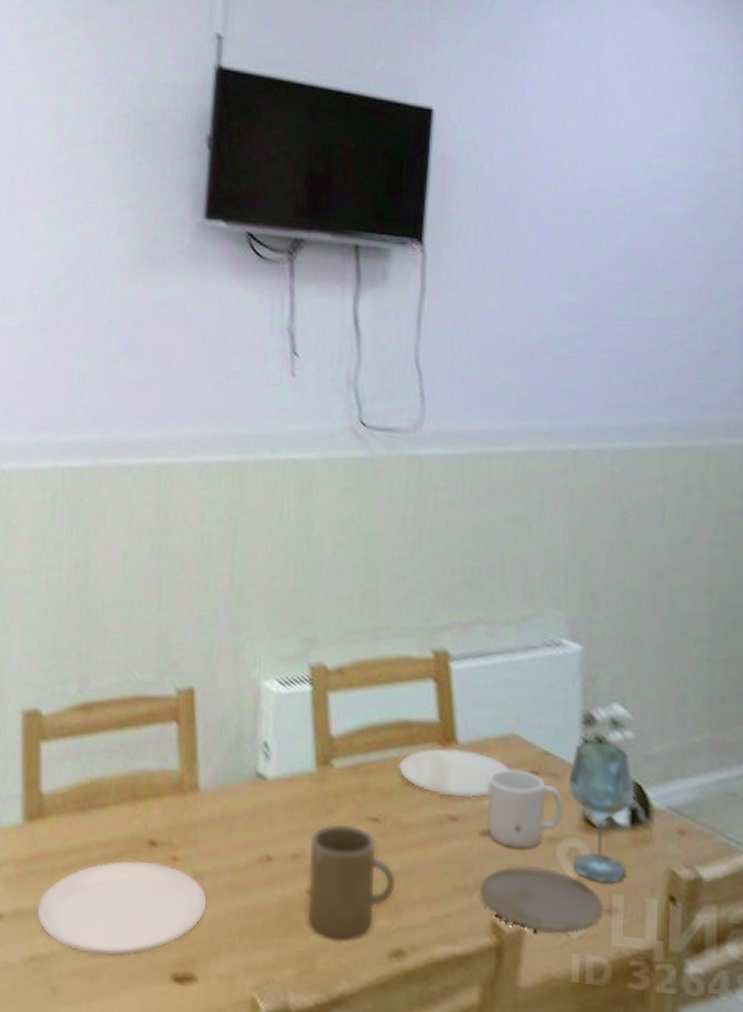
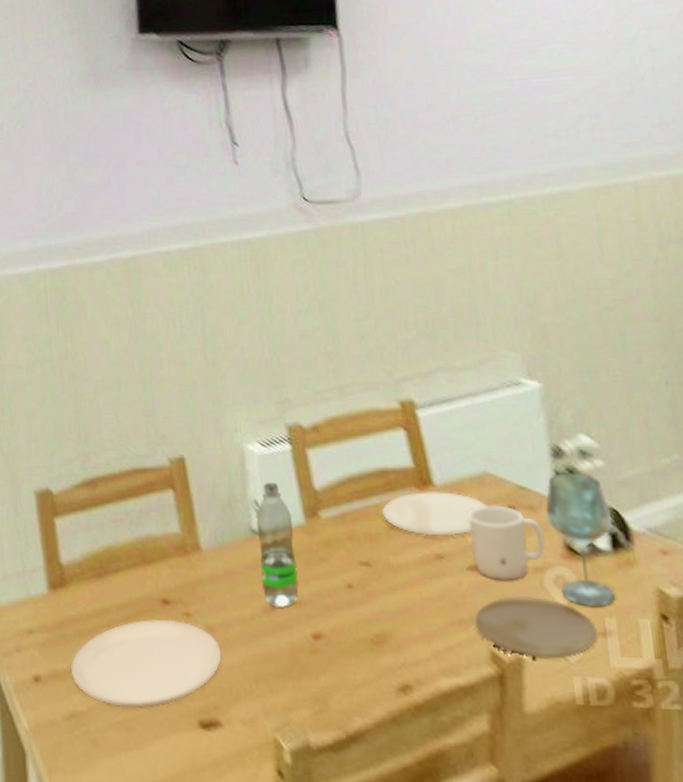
bottle: none [259,724,302,859] -> present [256,483,299,607]
cup: present [306,823,397,940] -> none [308,569,396,679]

